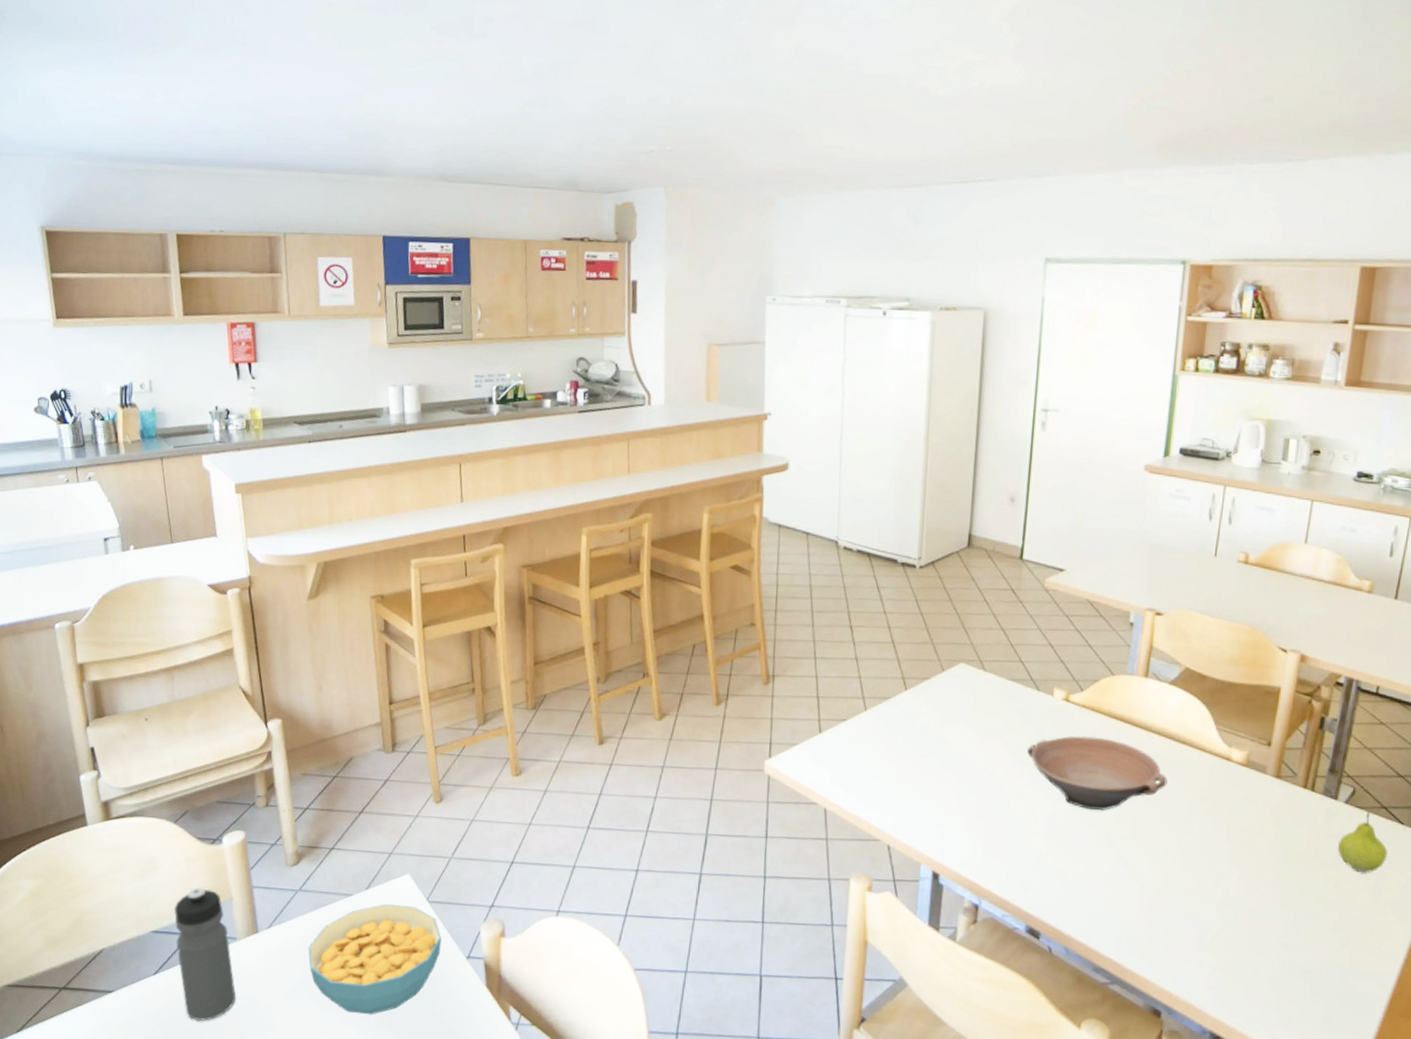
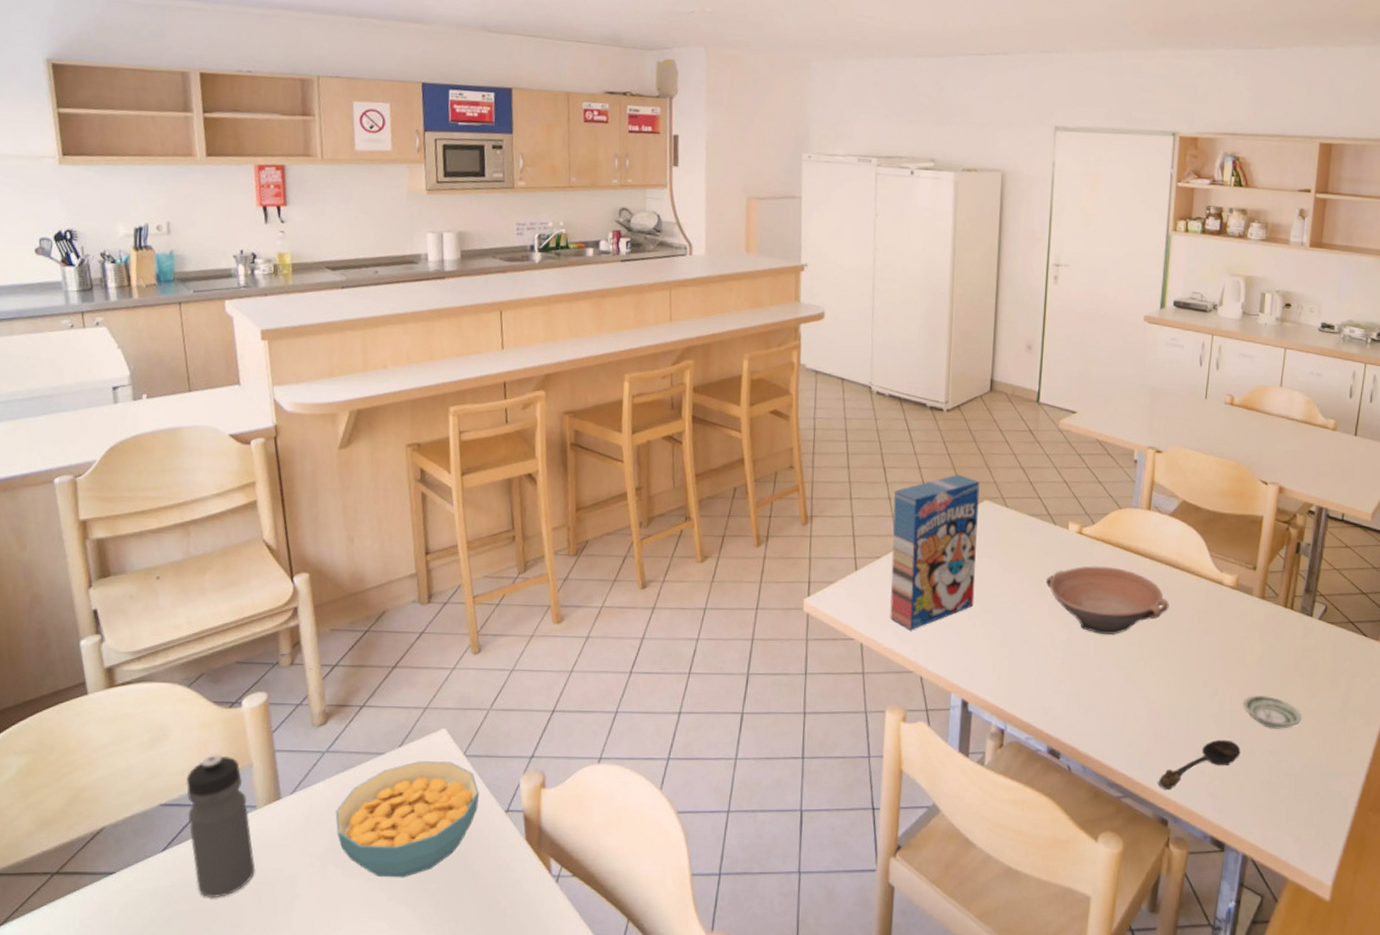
cereal box: none [855,634,955,797] -> present [890,474,980,631]
spoon: none [1150,928,1248,979] -> present [1158,739,1241,789]
saucer: none [1252,883,1321,921] -> present [1243,695,1301,729]
fruit: present [1338,811,1388,873] -> none [1314,626,1355,681]

